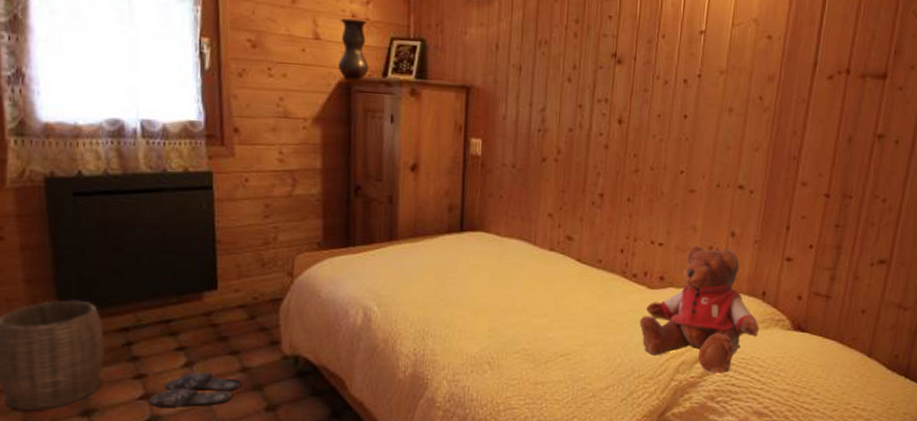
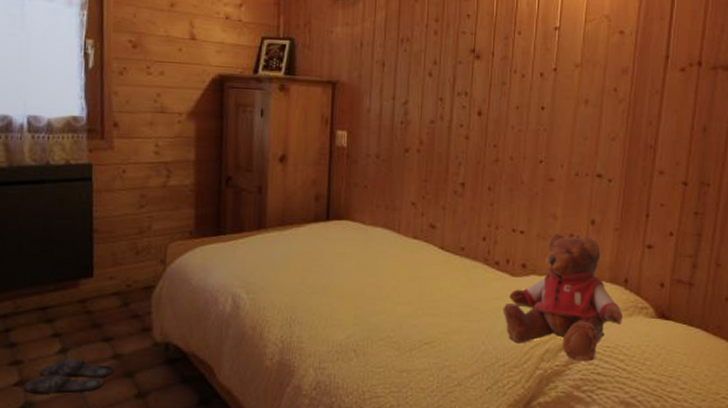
vase: present [338,18,369,81] -> none [212,20,241,78]

